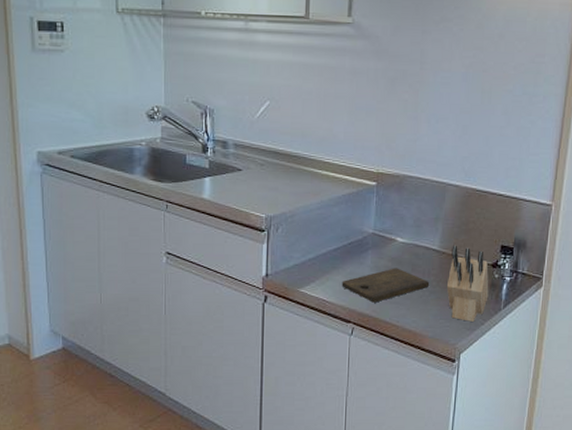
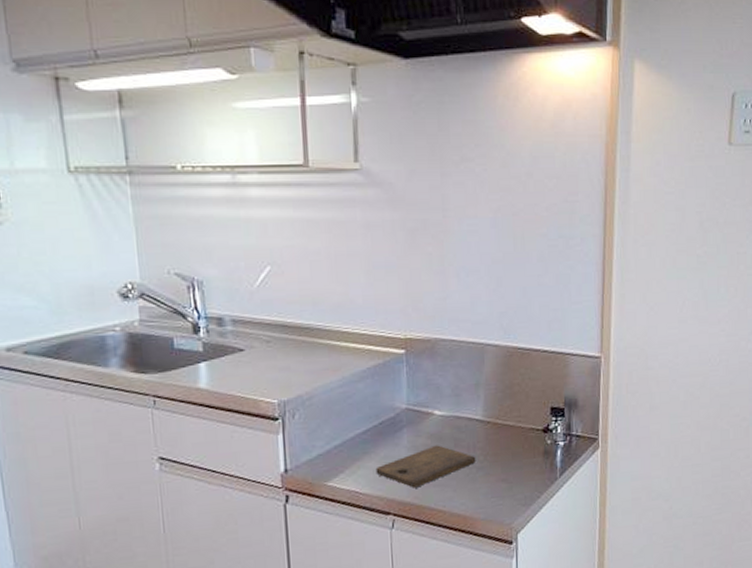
knife block: present [446,245,489,322] -> none [495,412,542,497]

